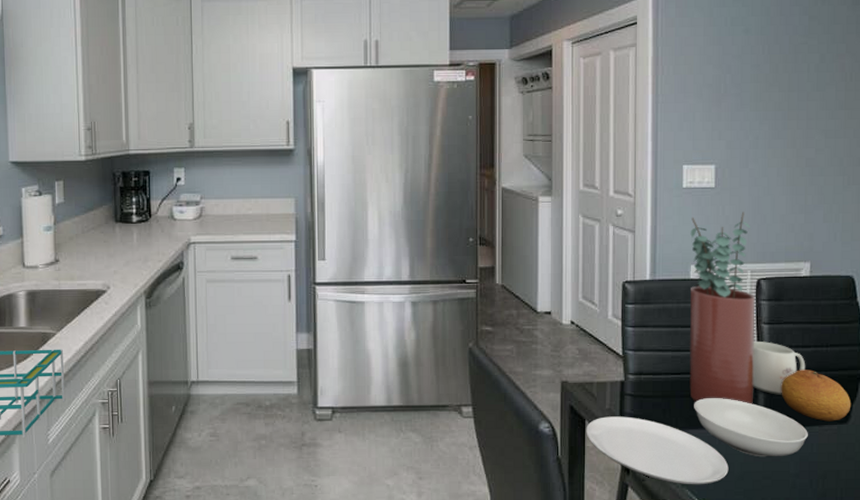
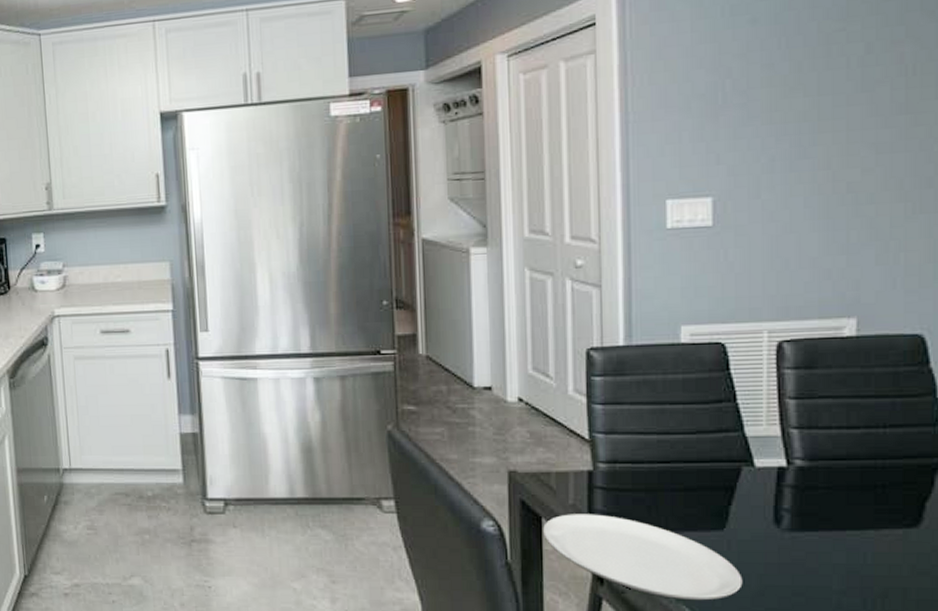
vase: present [689,211,755,404] -> none [679,255,776,501]
bowl: present [694,398,808,457] -> none [690,493,858,569]
mug: present [752,341,806,396] -> none [773,420,853,491]
fruit: present [780,369,852,422] -> none [815,457,924,525]

